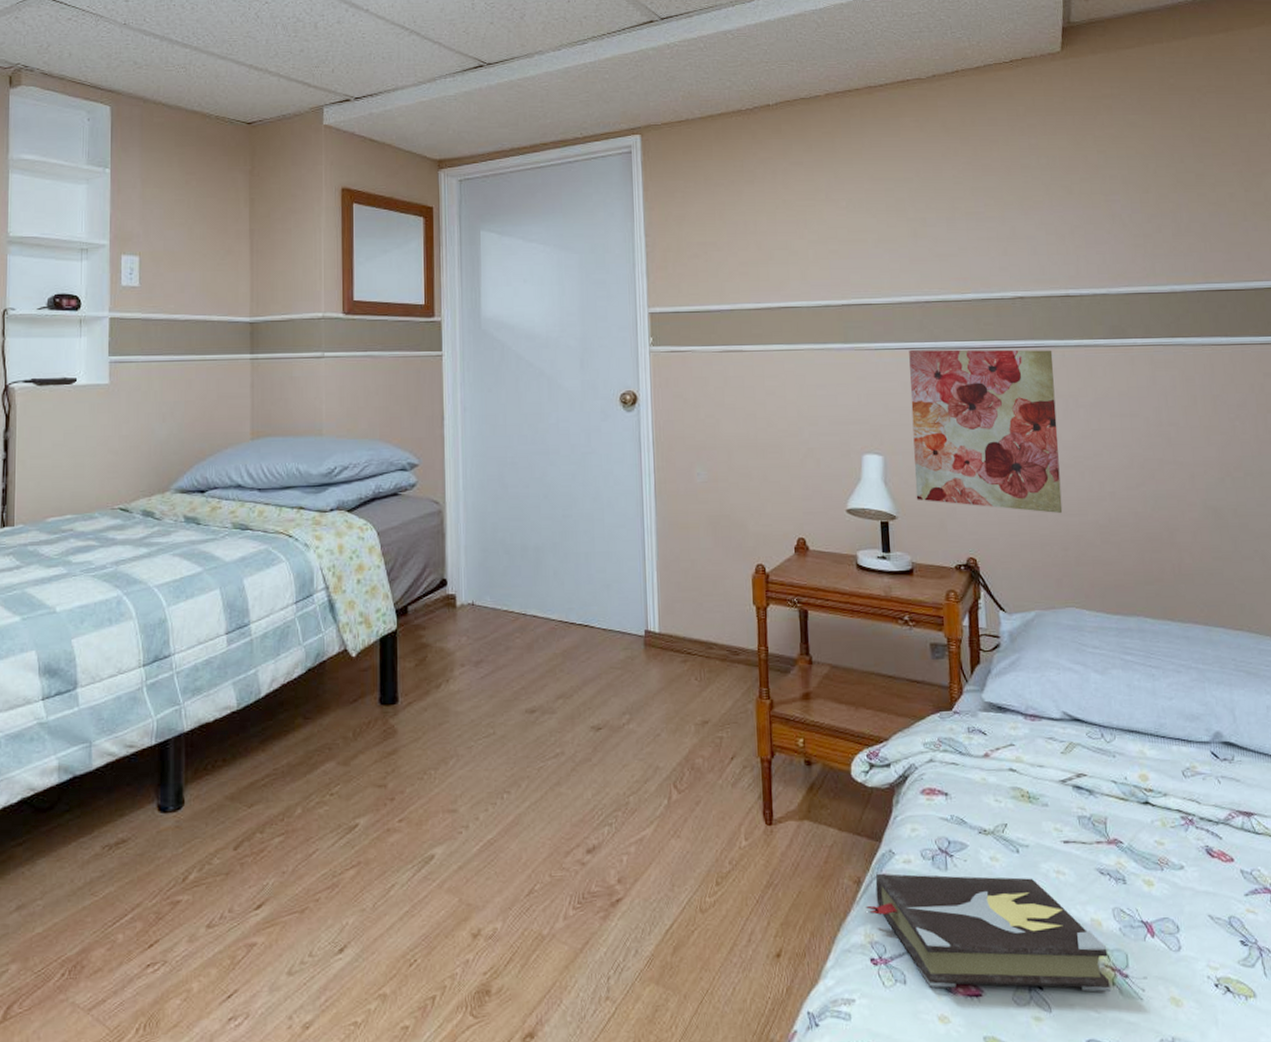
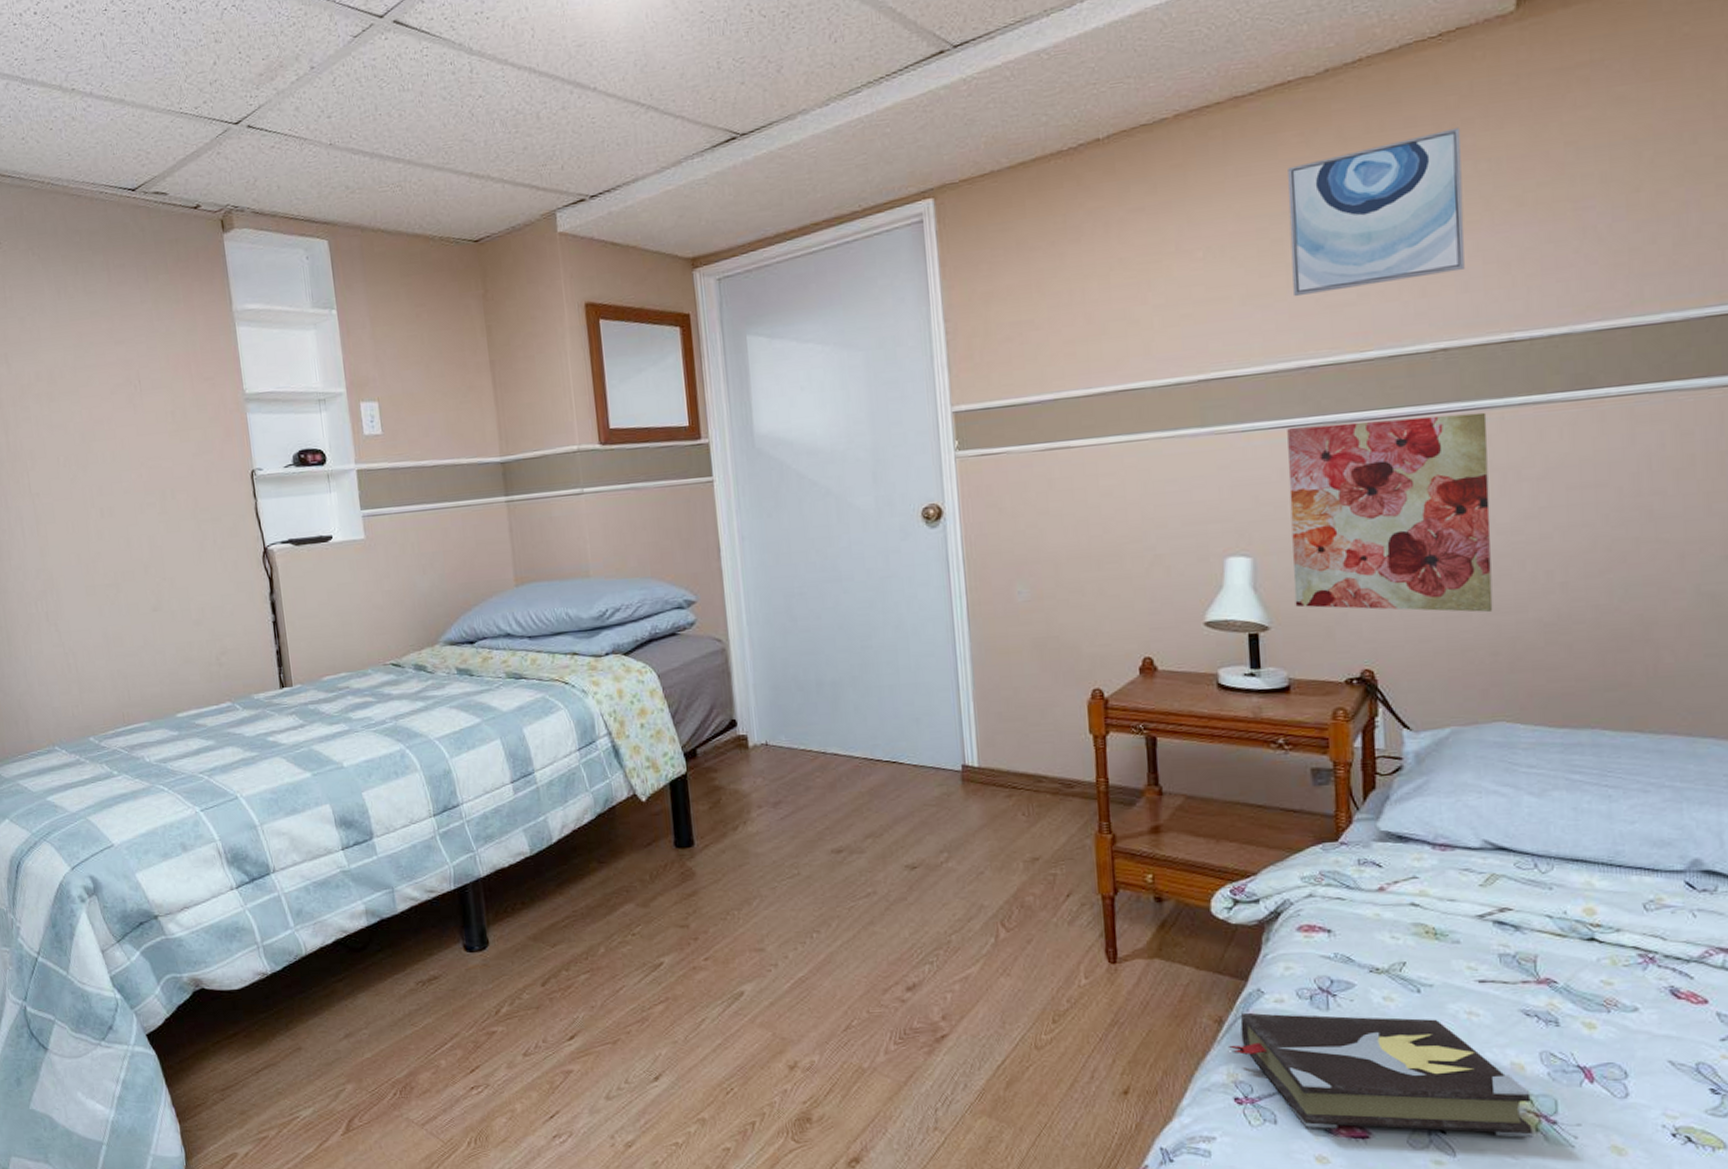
wall art: none [907,130,1033,245] -> present [1288,127,1465,297]

